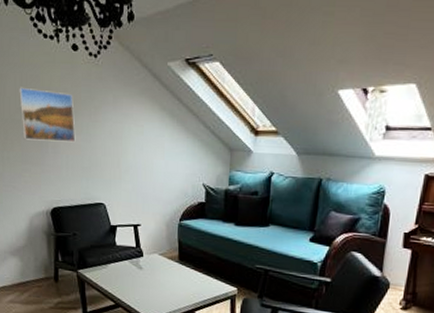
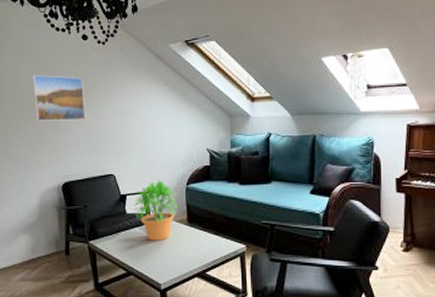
potted plant: none [124,213,169,276] -> present [134,180,178,241]

